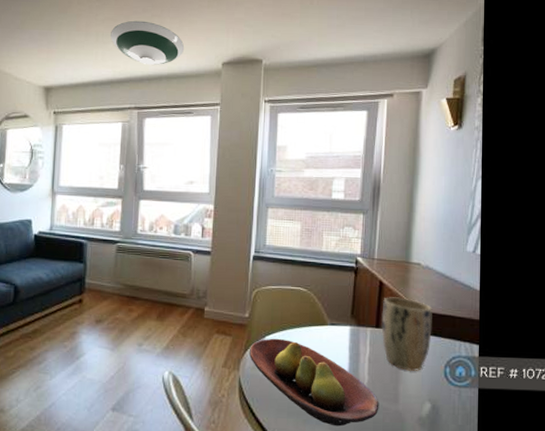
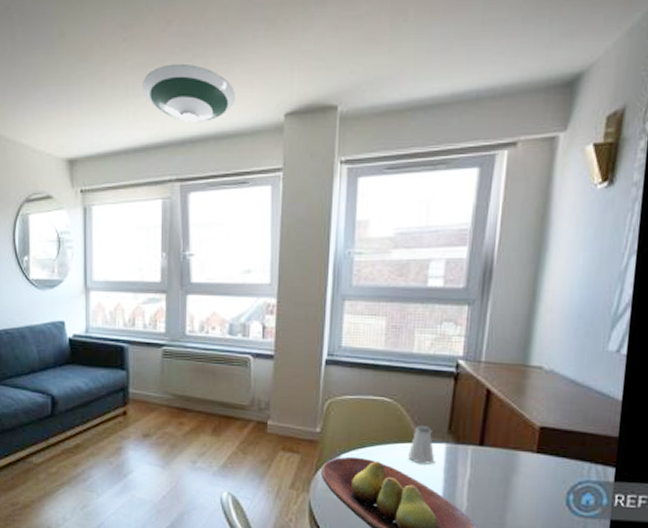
saltshaker: none [319,310,342,344] -> present [407,424,435,464]
plant pot: present [381,297,432,371] -> none [486,408,556,498]

